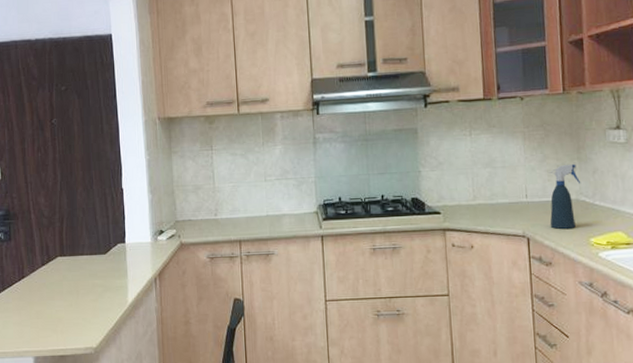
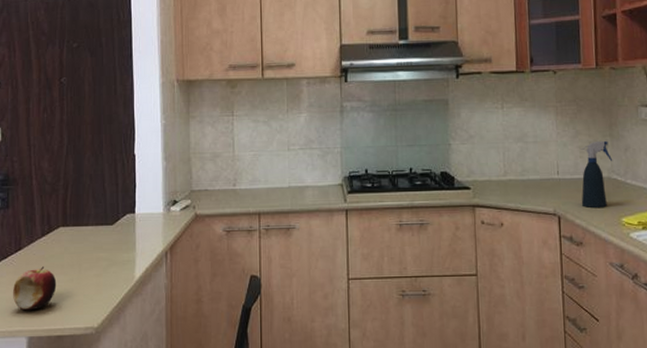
apple: none [19,293,58,333] -> present [13,266,57,311]

